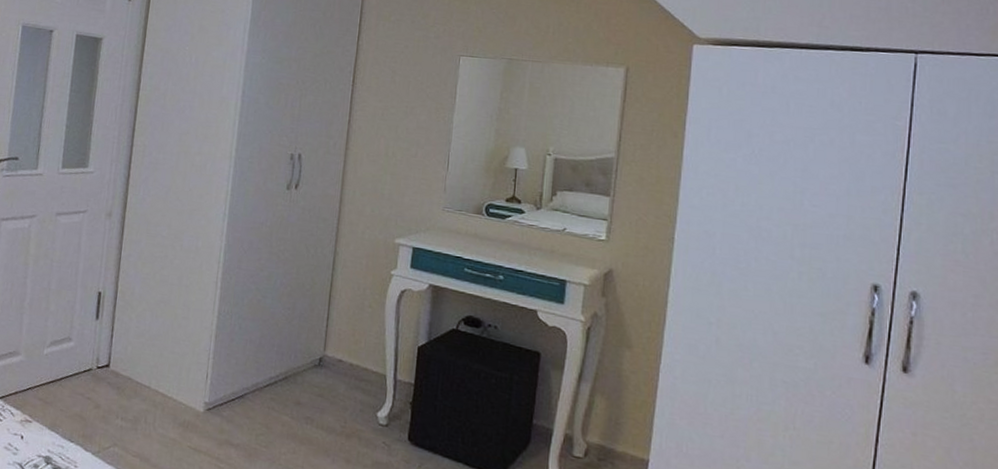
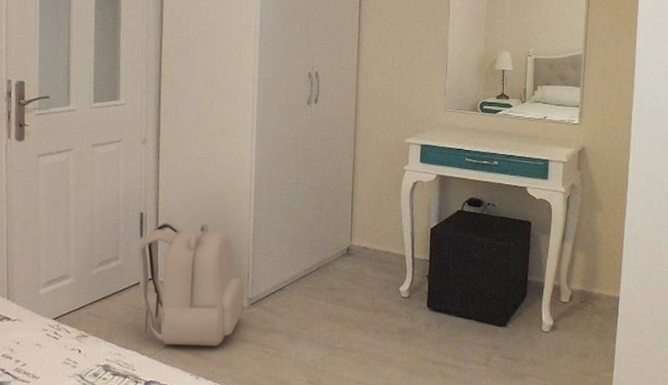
backpack: none [89,305,201,453] -> present [137,221,244,346]

